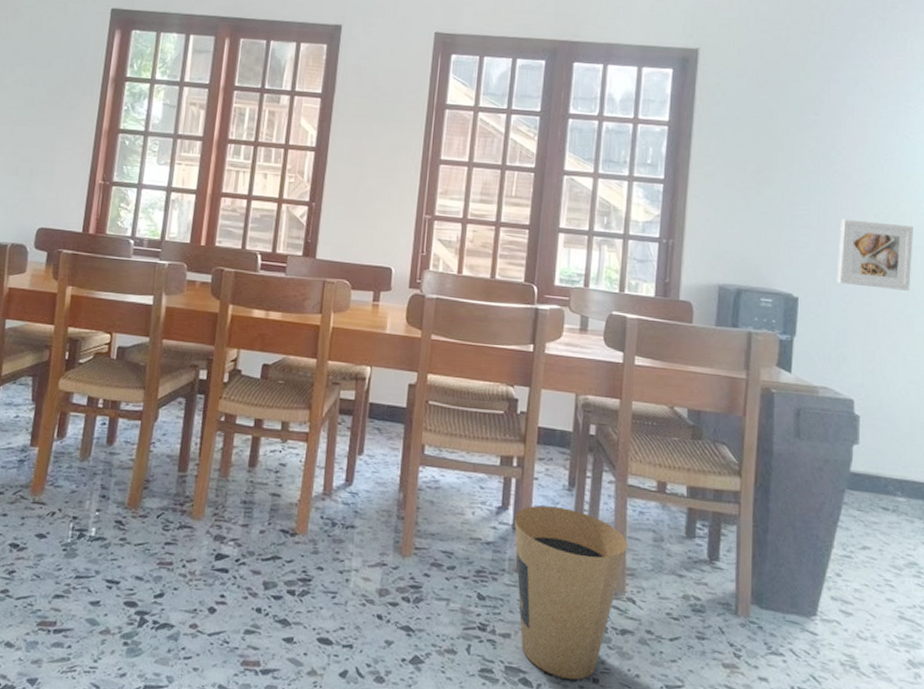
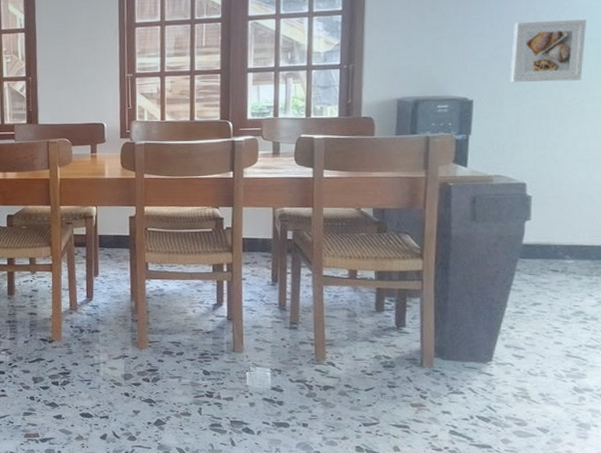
trash can: present [514,505,628,680] -> none [229,299,326,425]

